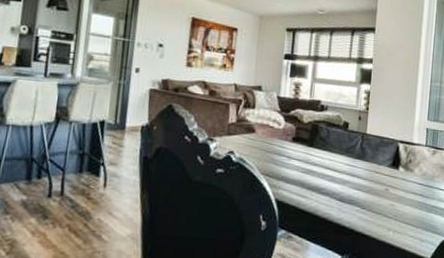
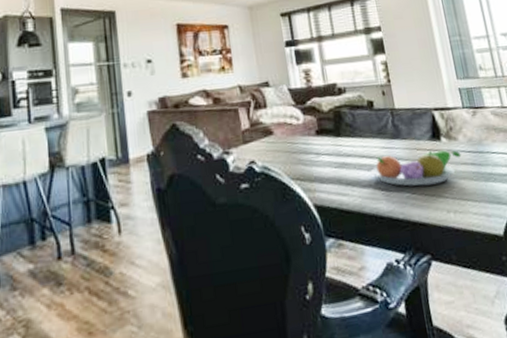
fruit bowl: none [331,172,413,205] -> present [370,150,462,186]

